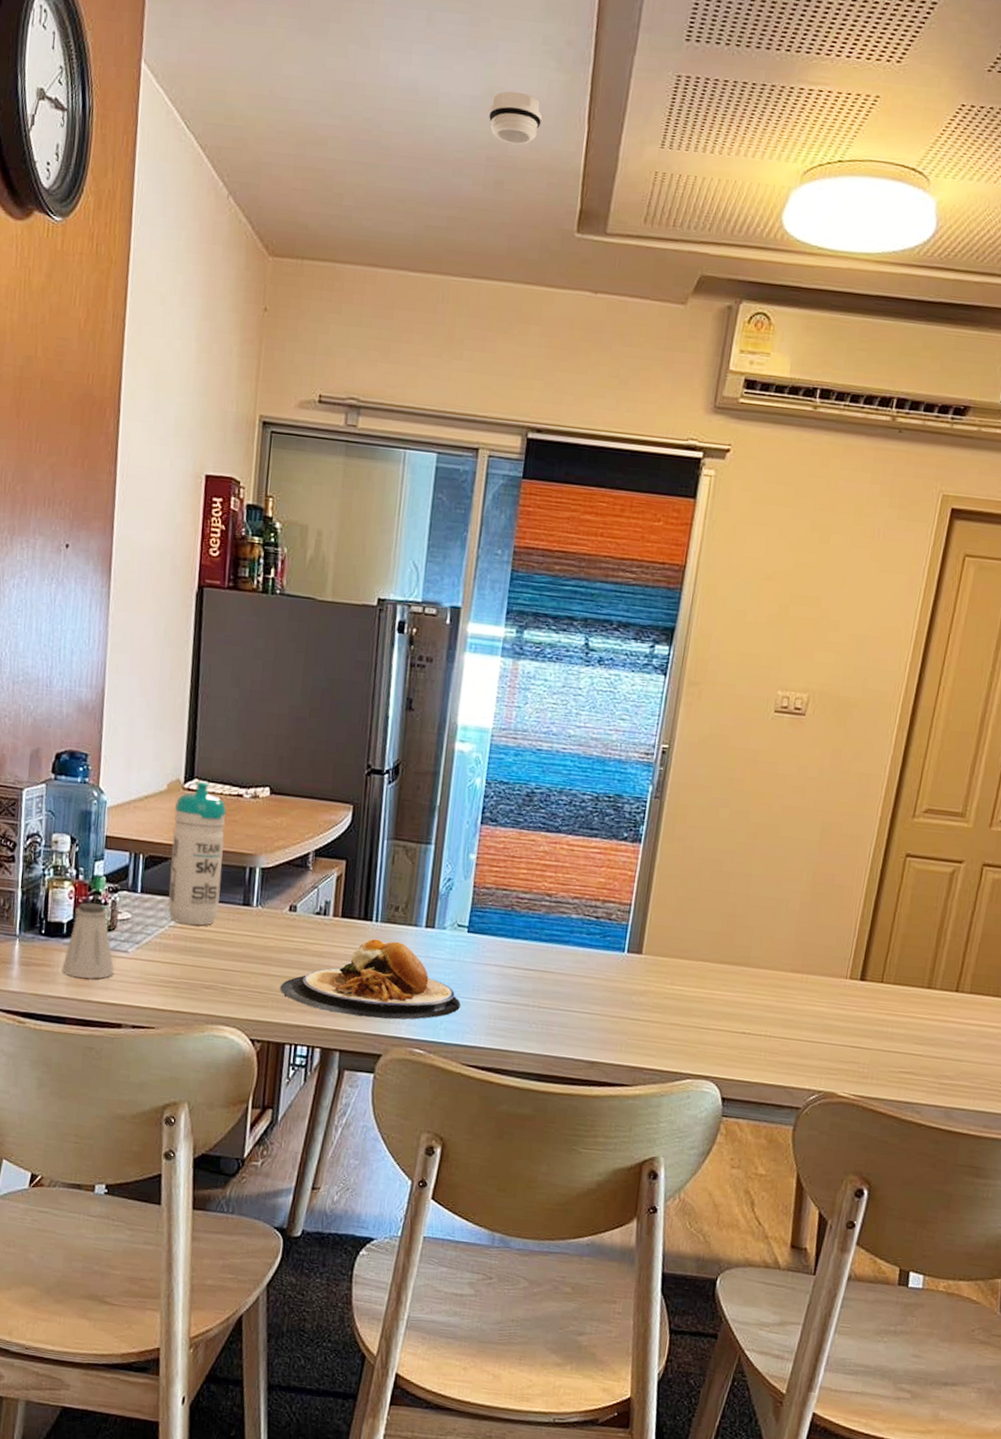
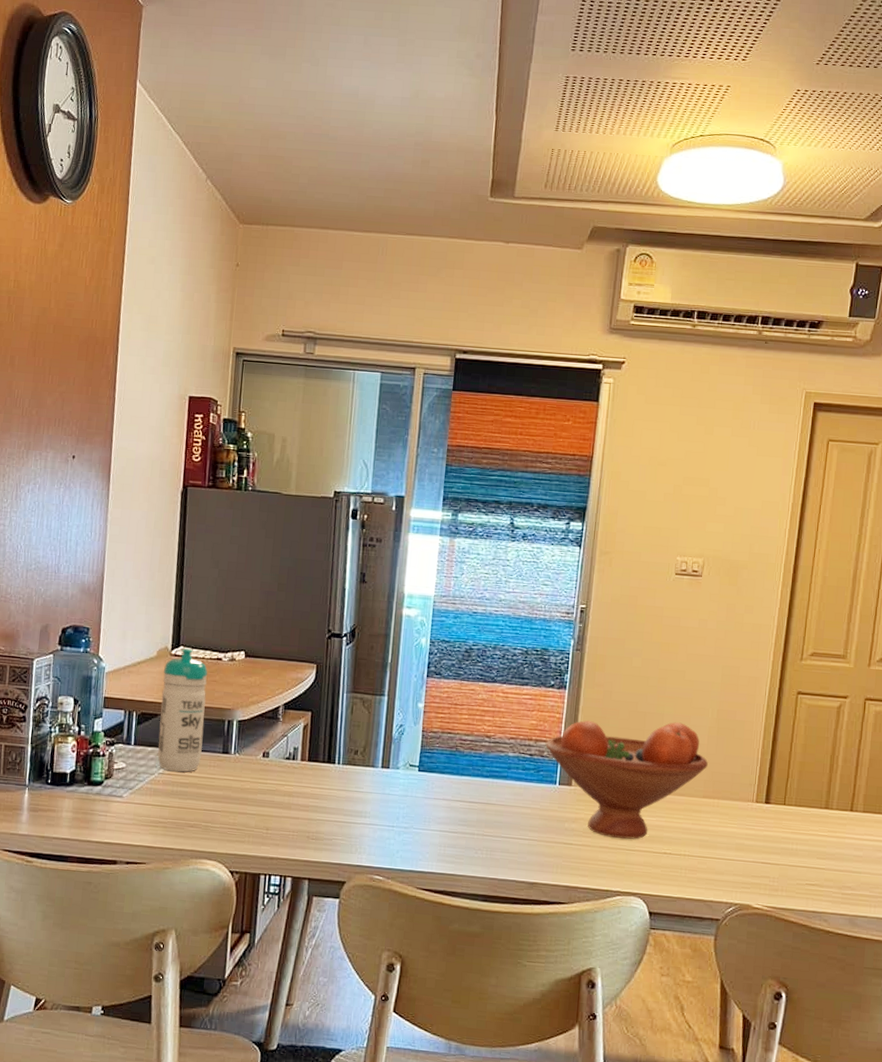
saltshaker: present [62,902,114,979] -> none [65,755,111,822]
plate: present [280,938,460,1020] -> none [255,779,414,850]
smoke detector: present [488,91,543,145] -> none [415,93,459,133]
fruit bowl: none [614,879,799,1017] -> present [545,720,708,839]

